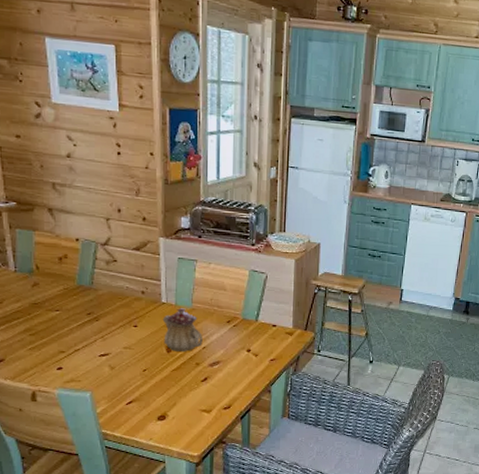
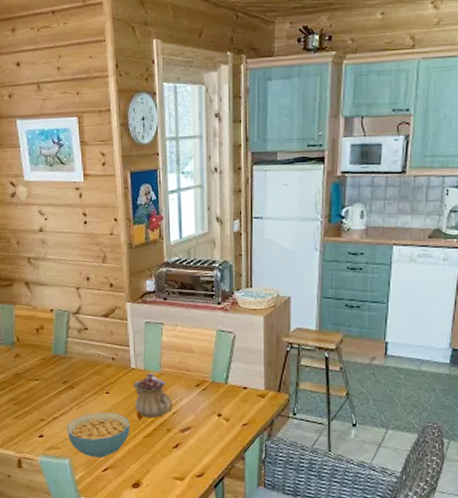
cereal bowl: none [90,344,158,390] -> present [67,411,130,457]

